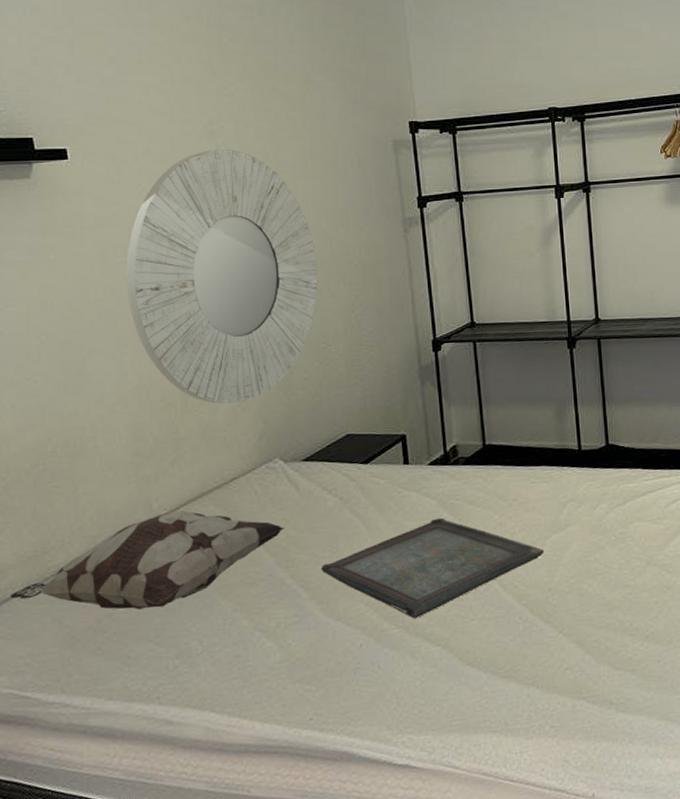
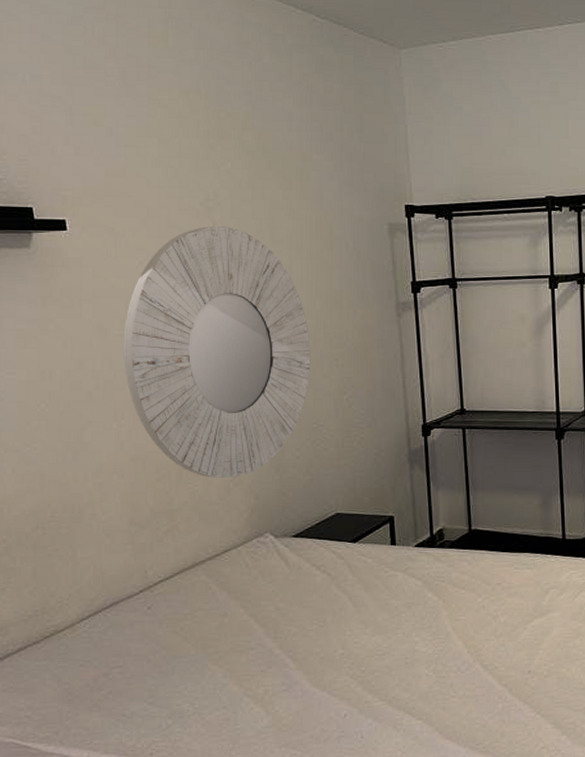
decorative pillow: present [10,510,285,610] -> none [12,579,274,671]
serving tray: present [321,517,545,619] -> none [308,598,525,693]

